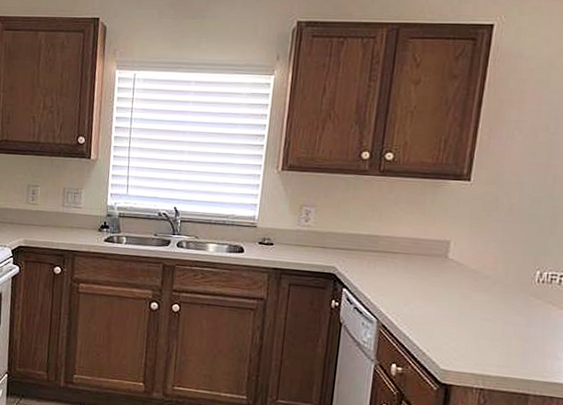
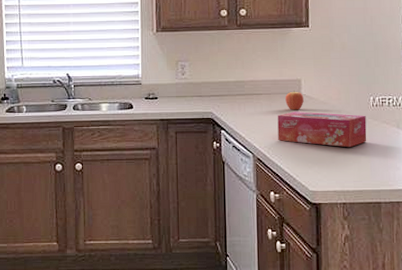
tissue box: none [410,277,527,326] -> present [277,111,367,147]
fruit: none [426,252,451,277] -> present [285,90,304,110]

